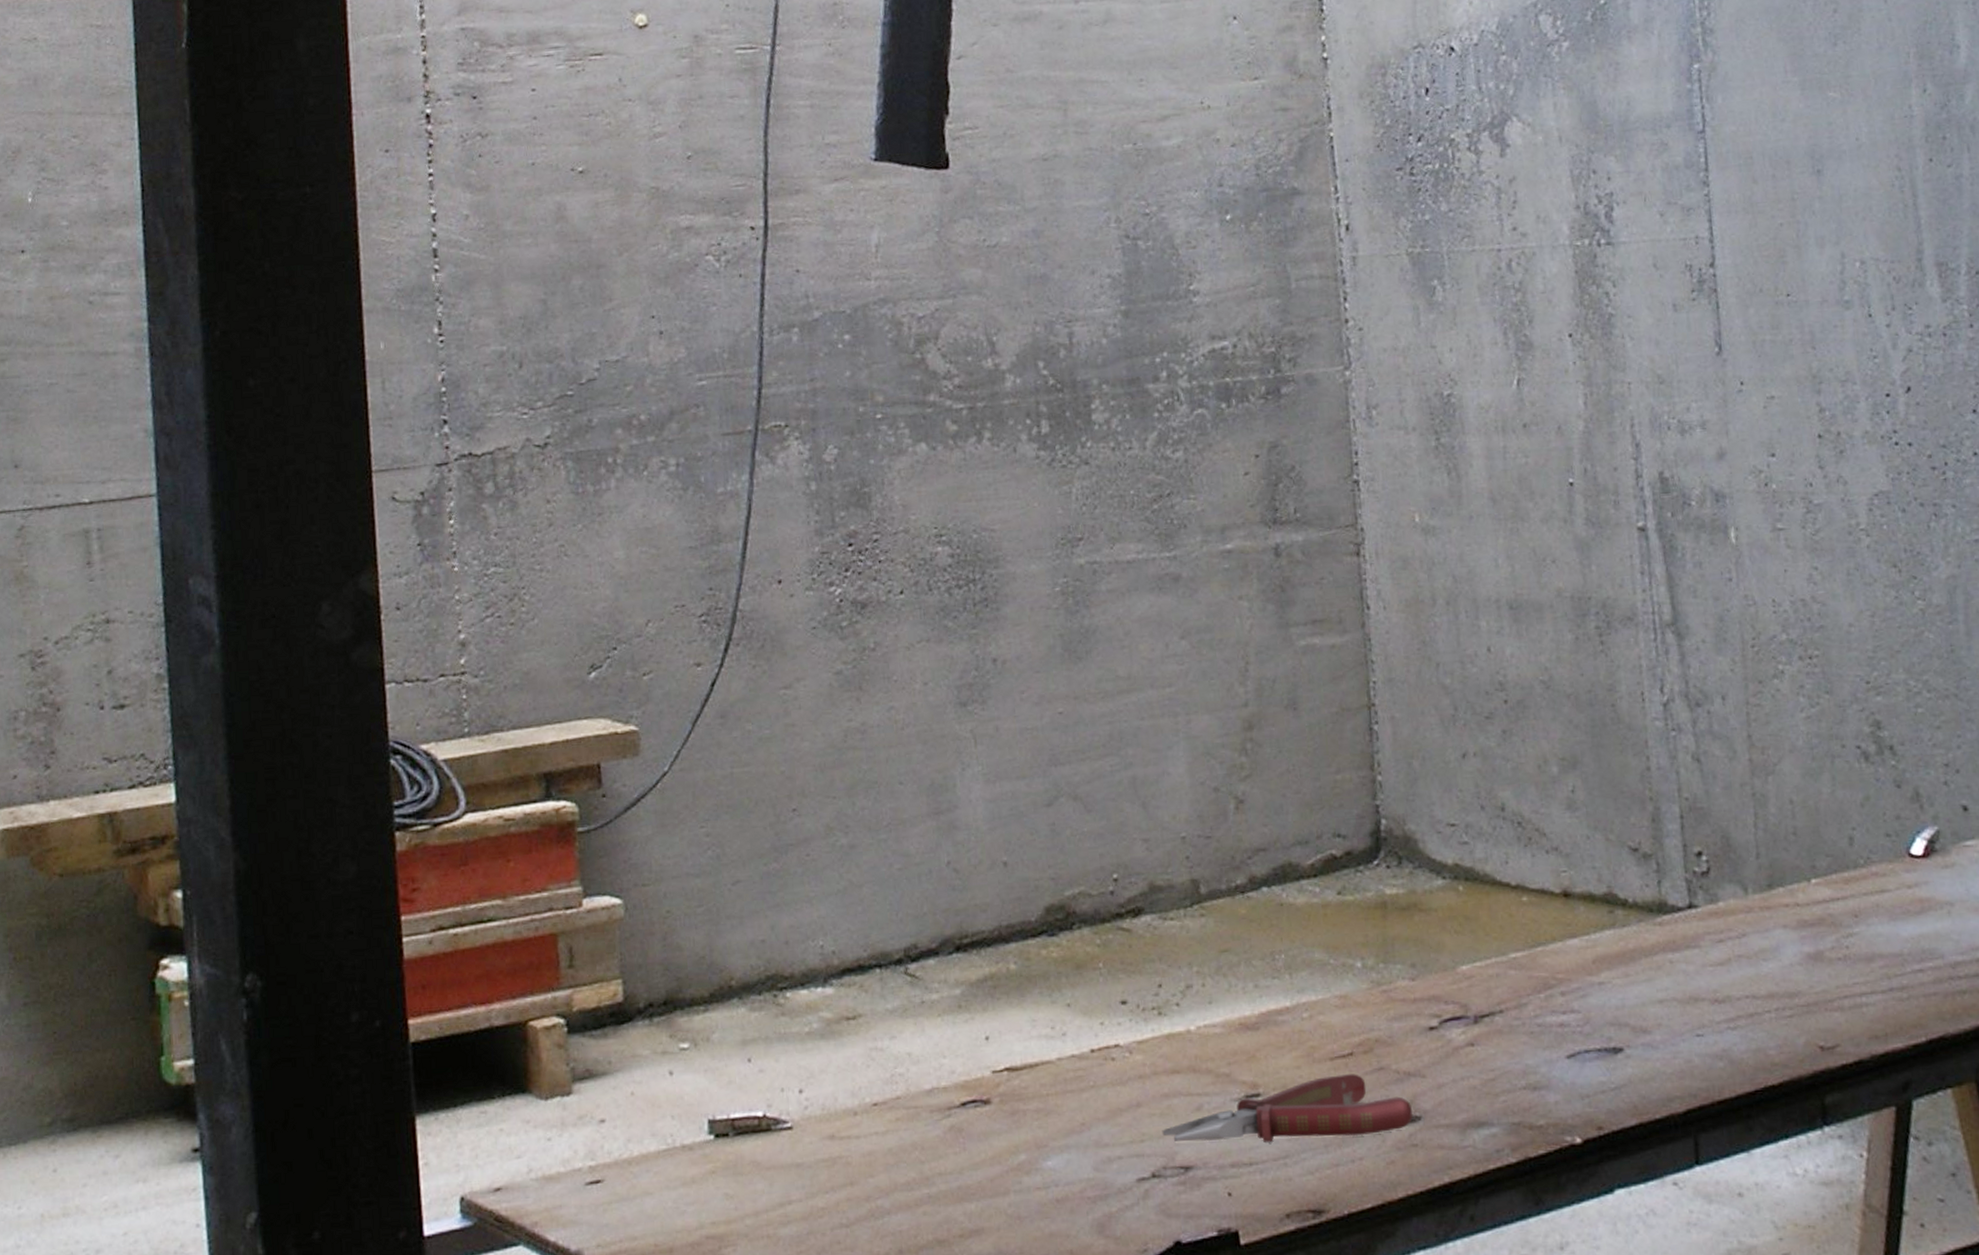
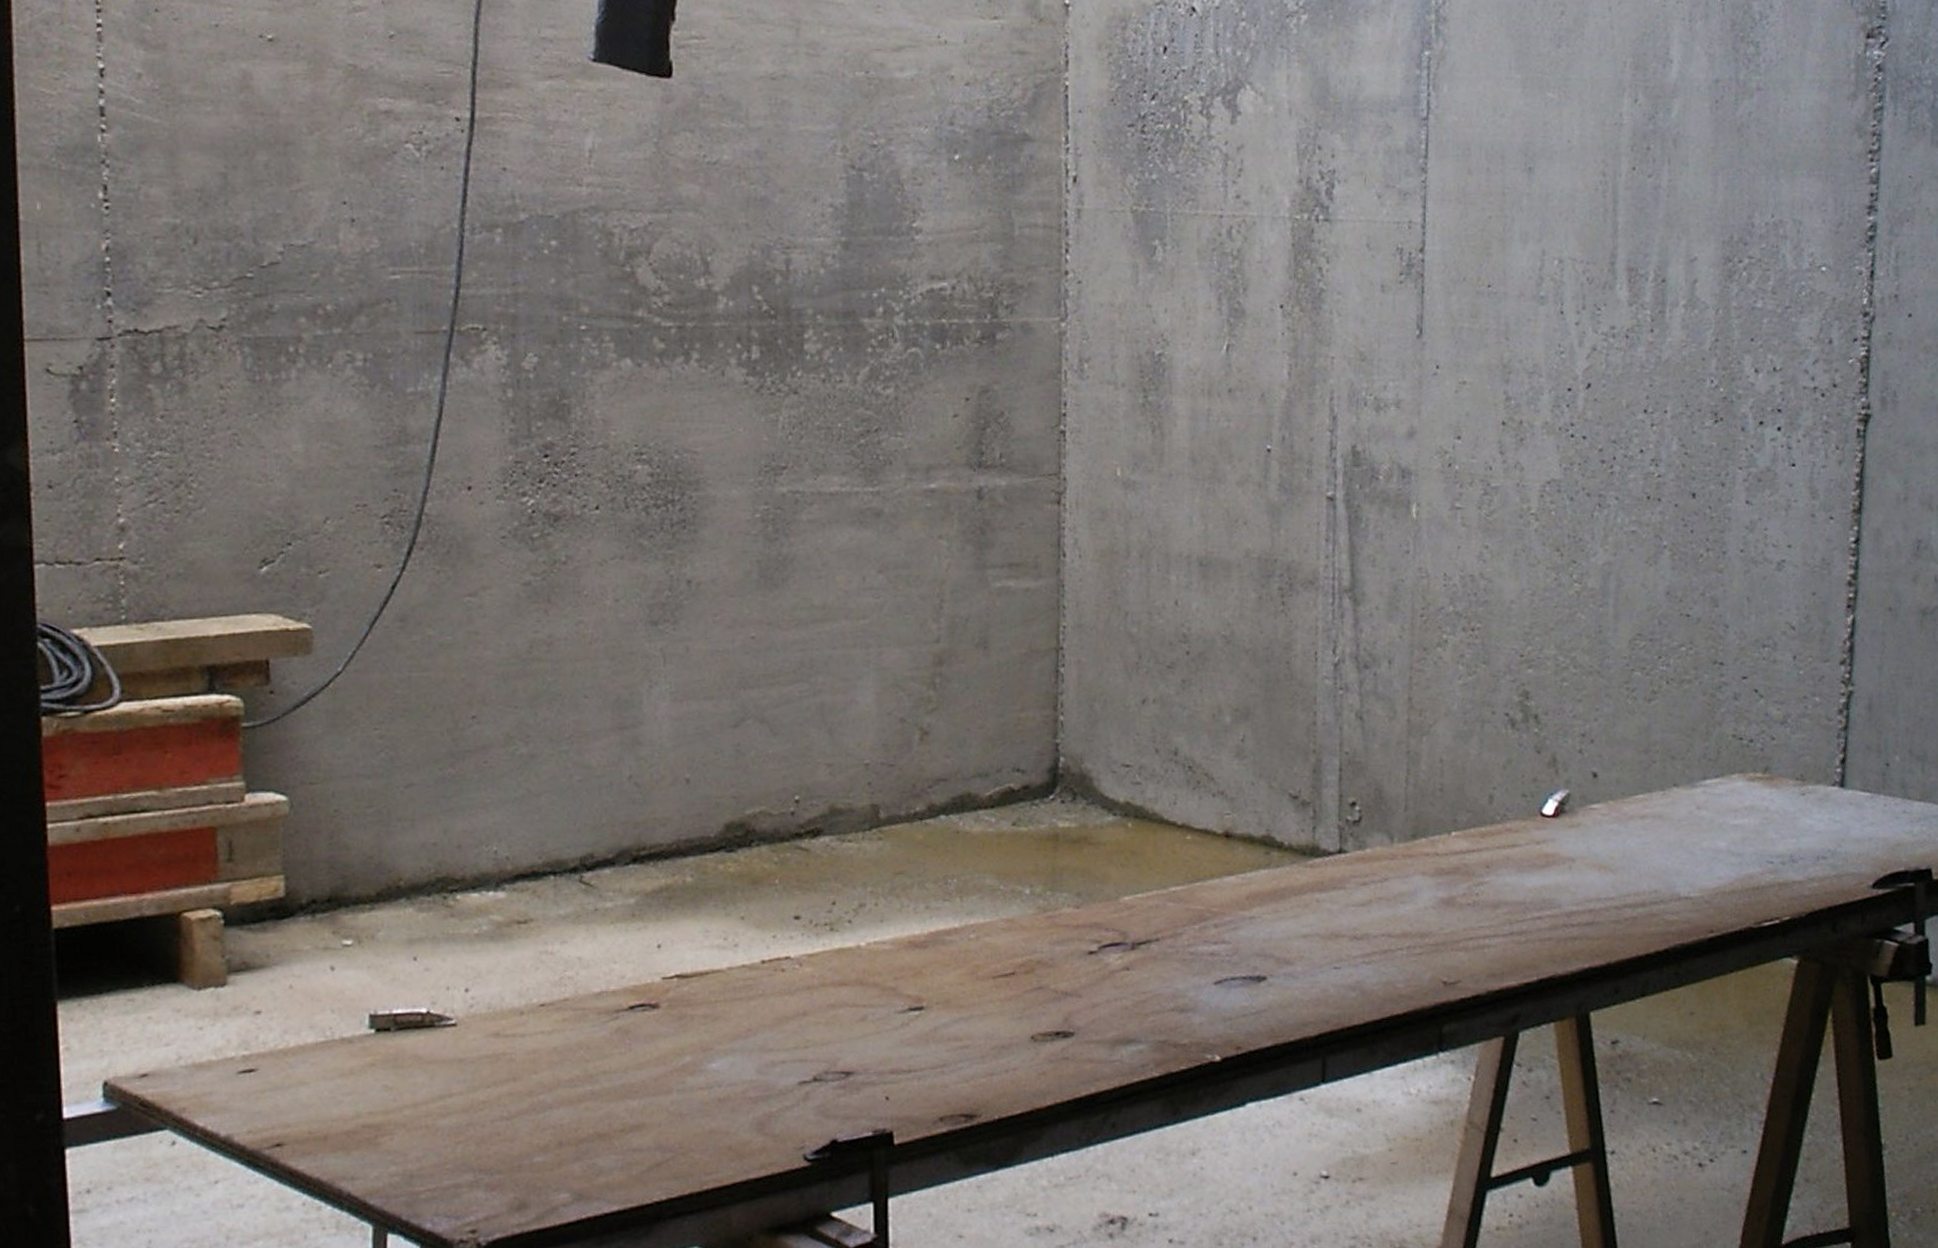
pliers: present [1162,1074,1413,1142] -> none [826,992,1066,1052]

